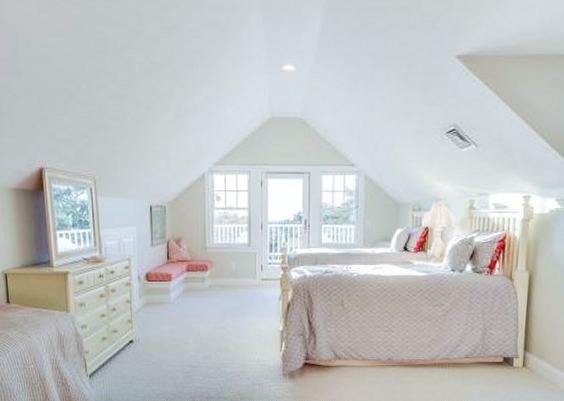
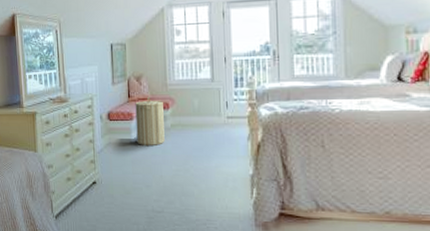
laundry hamper: none [174,258,203,305] -> present [135,96,165,145]

